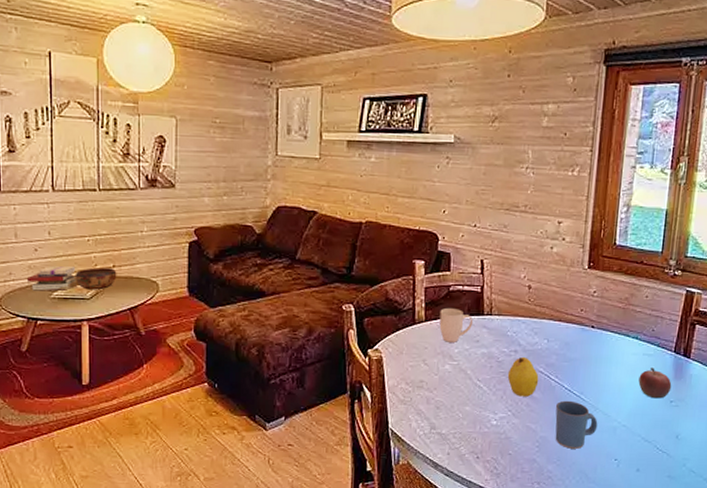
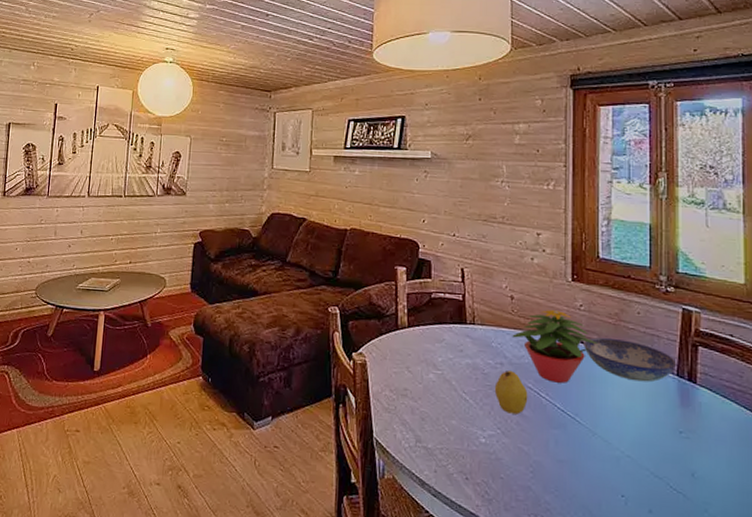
books: present [27,266,78,292] -> none [60,260,100,284]
decorative bowl: present [75,268,117,290] -> none [97,263,133,284]
mug: present [439,307,474,342] -> none [422,314,456,351]
potted flower: none [527,296,607,366] -> present [512,309,598,383]
mug: present [555,400,598,449] -> none [549,421,598,479]
ceramic bowl: none [594,321,676,360] -> present [584,337,677,382]
fruit: present [638,368,672,399] -> none [640,391,679,428]

